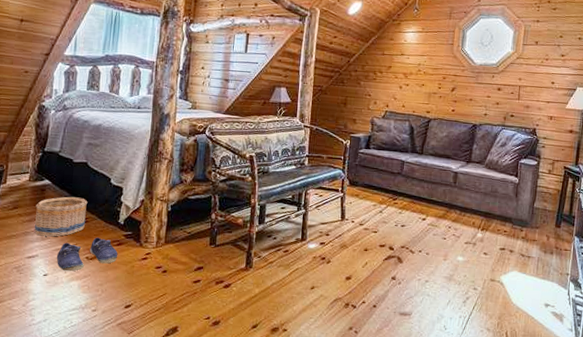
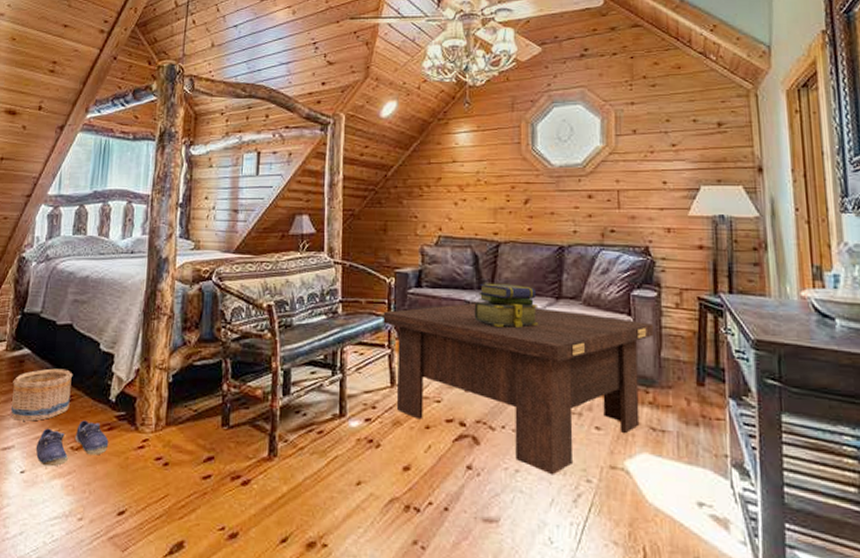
coffee table: none [339,162,532,285] -> present [383,303,653,475]
stack of books: none [407,148,454,182] -> present [474,283,539,328]

